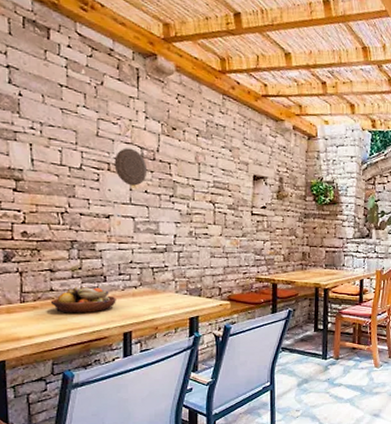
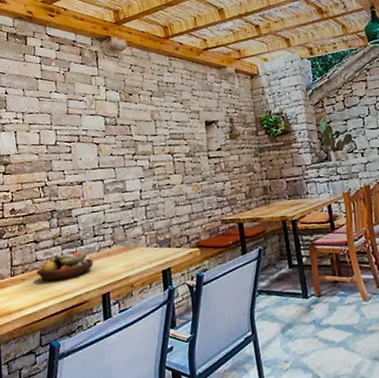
decorative plate: present [114,148,148,186] -> none [82,118,111,152]

